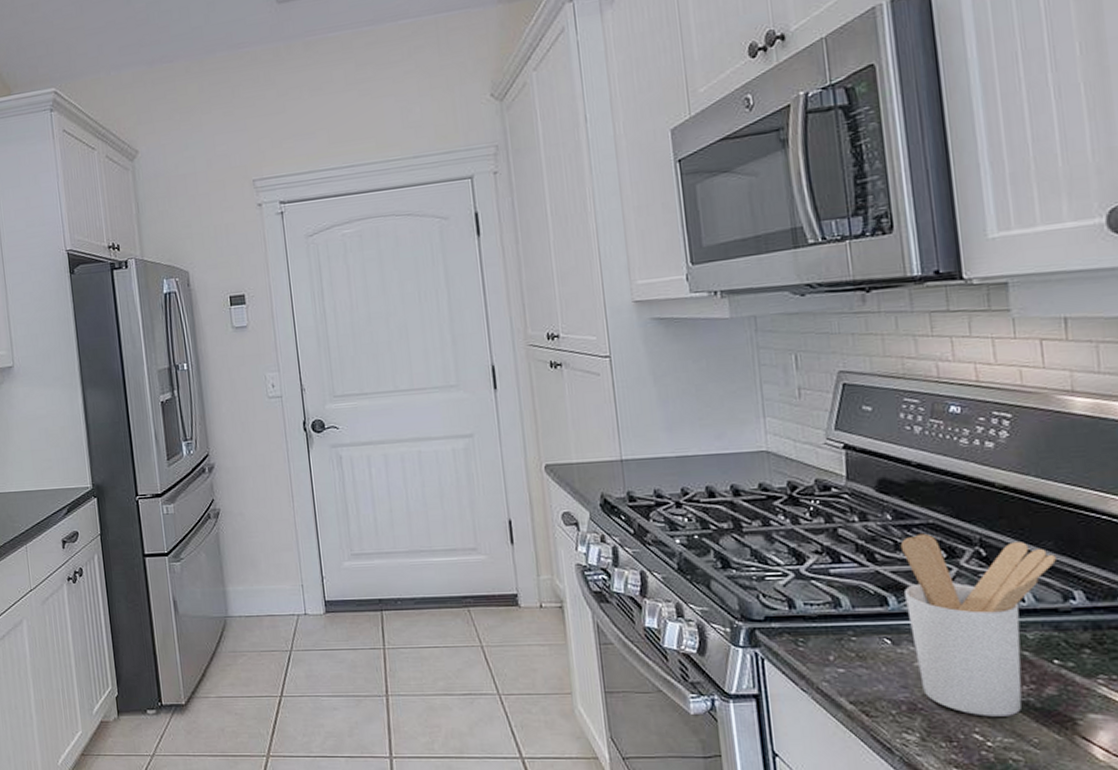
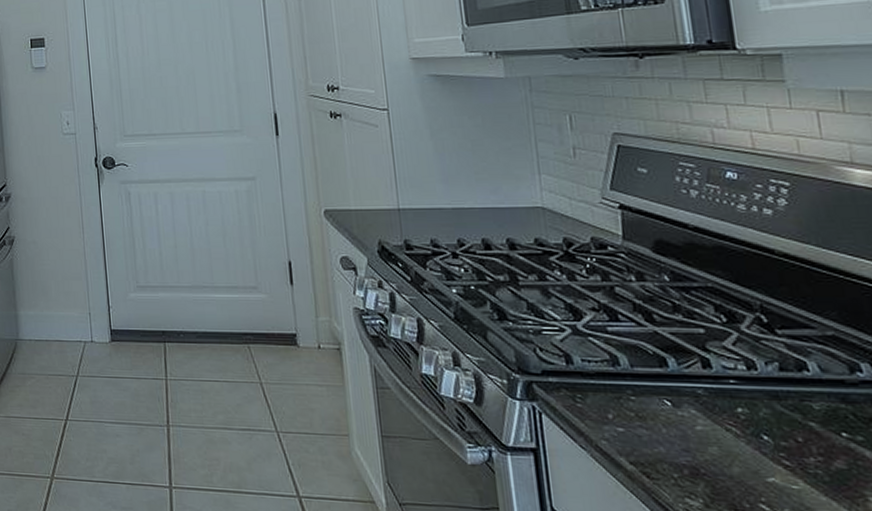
utensil holder: present [900,533,1056,717] -> none [678,296,841,488]

